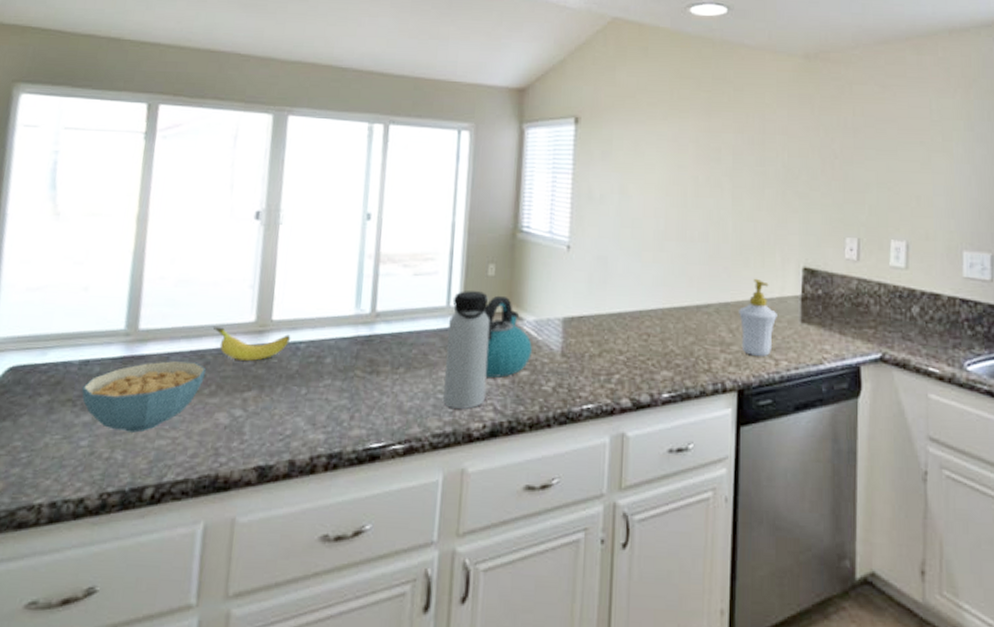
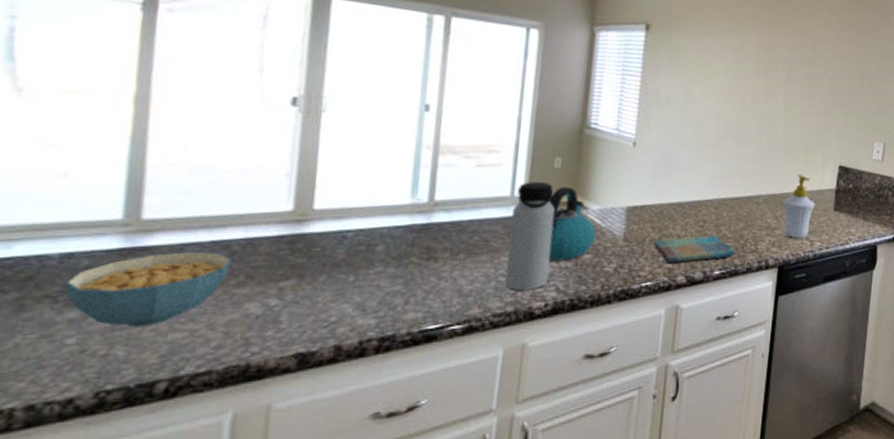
banana: present [213,327,291,361] -> none [241,216,337,250]
dish towel: none [594,351,686,383] -> present [653,235,736,263]

